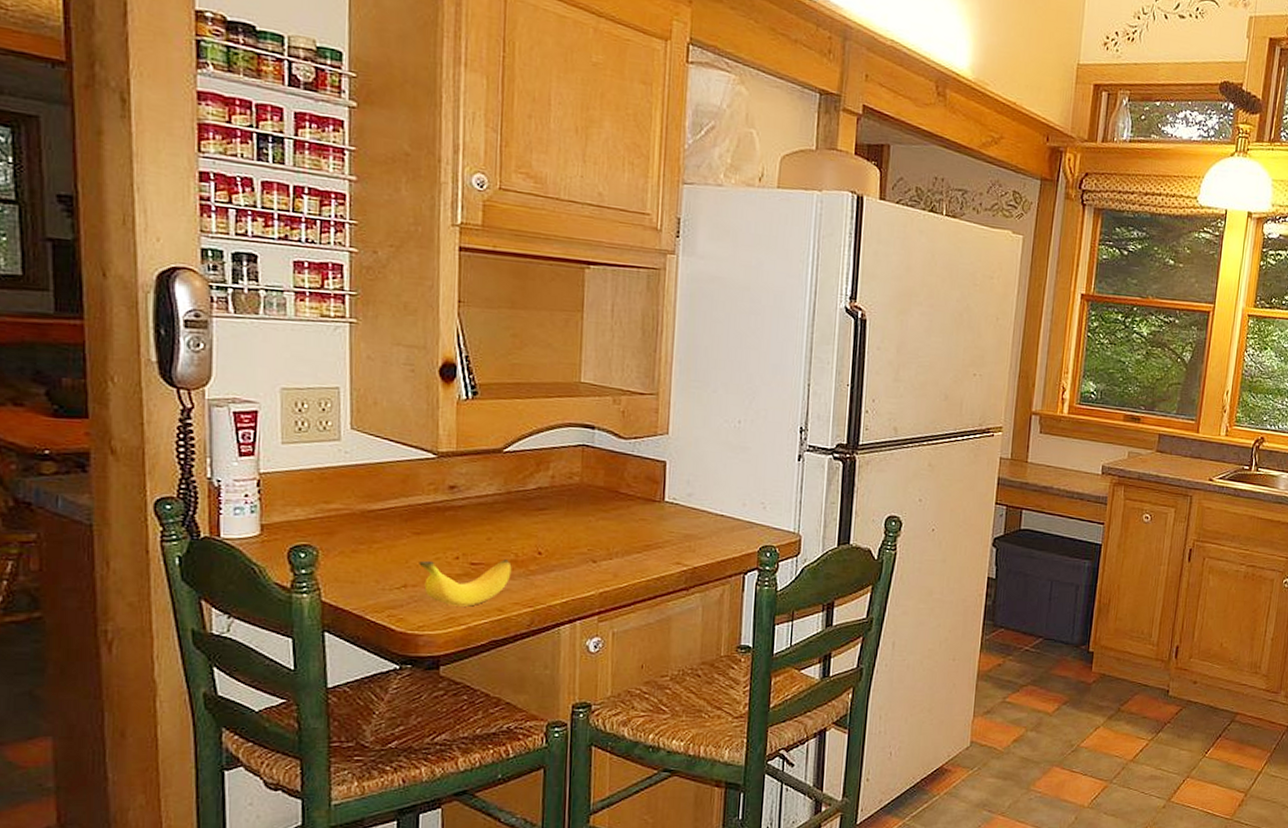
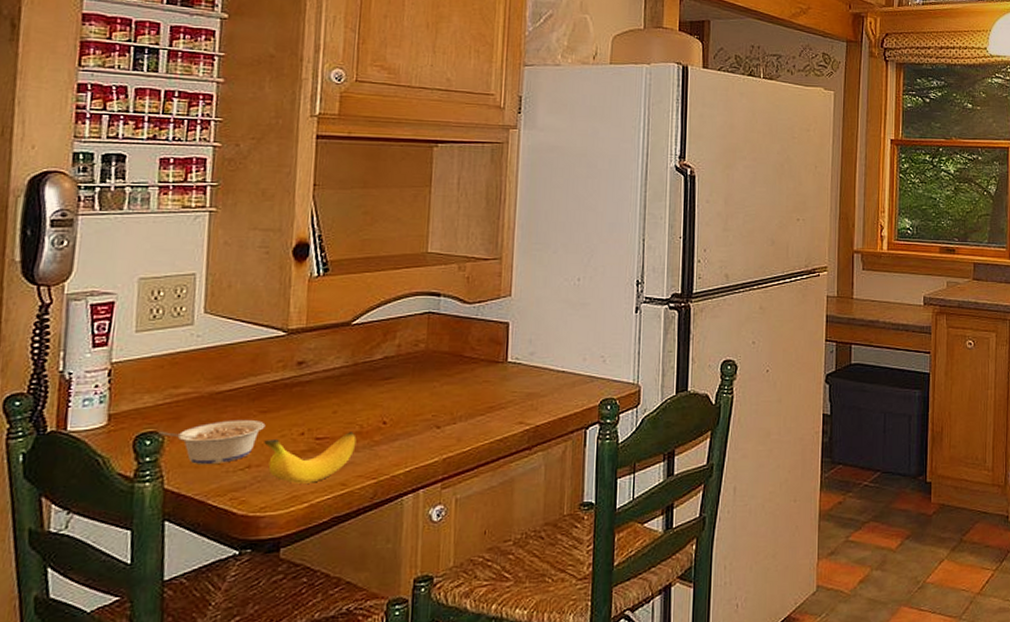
legume: none [312,539,420,582] -> present [158,419,266,465]

